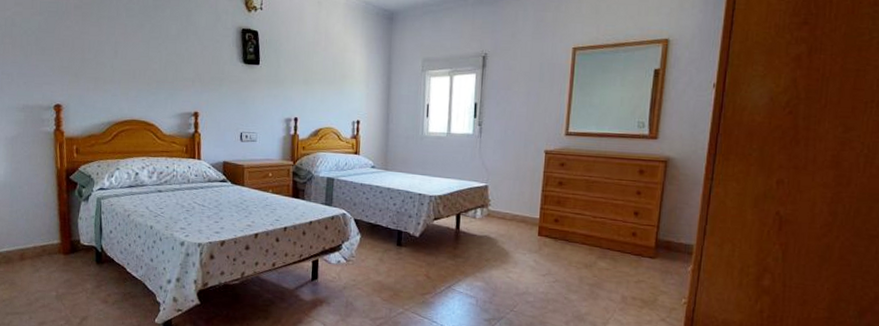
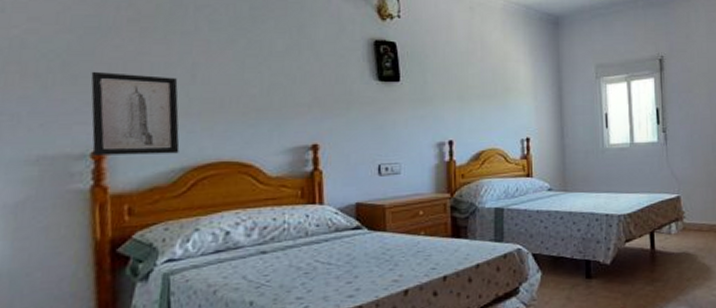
wall art: none [53,45,107,111] -> present [91,71,180,156]

